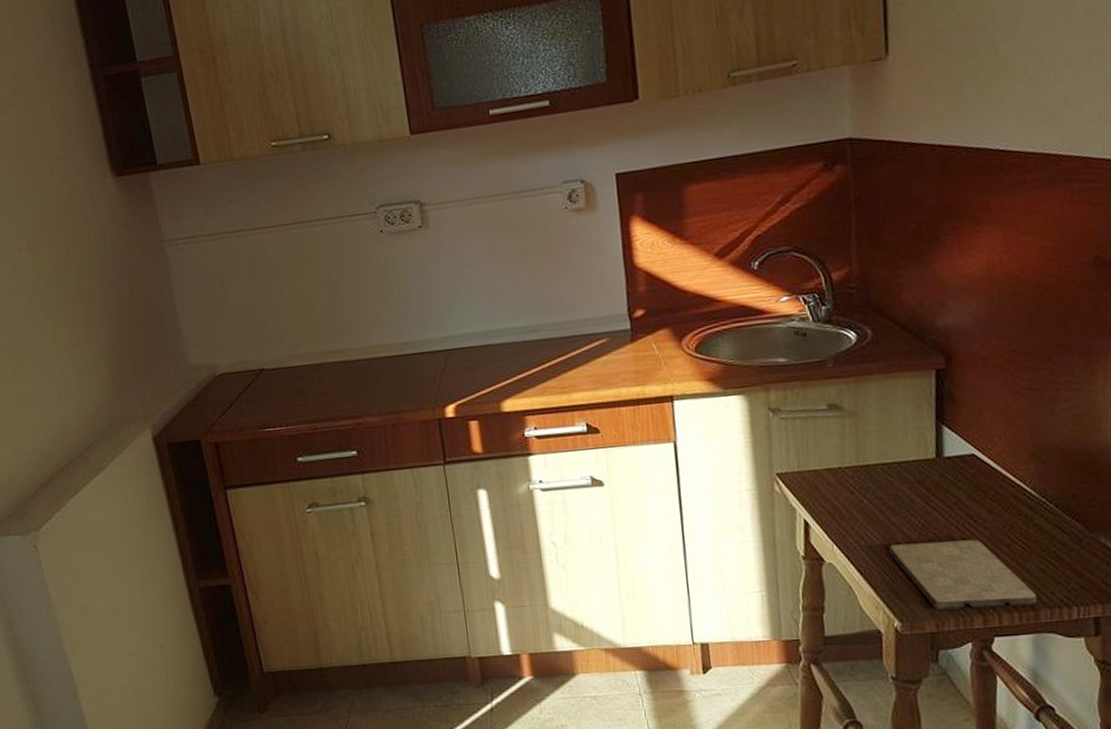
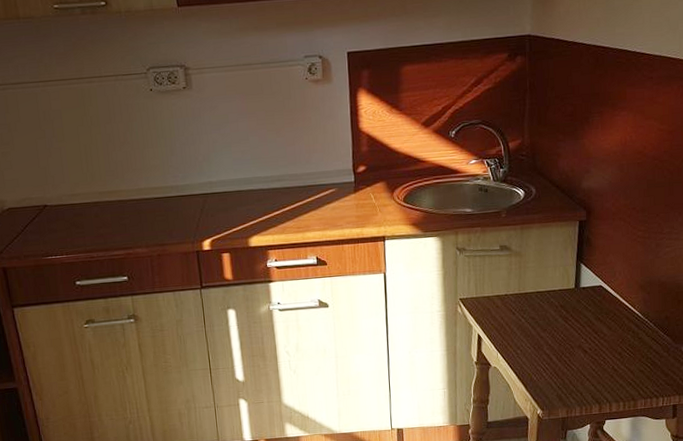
cutting board: present [888,539,1037,611] -> none [537,349,636,402]

